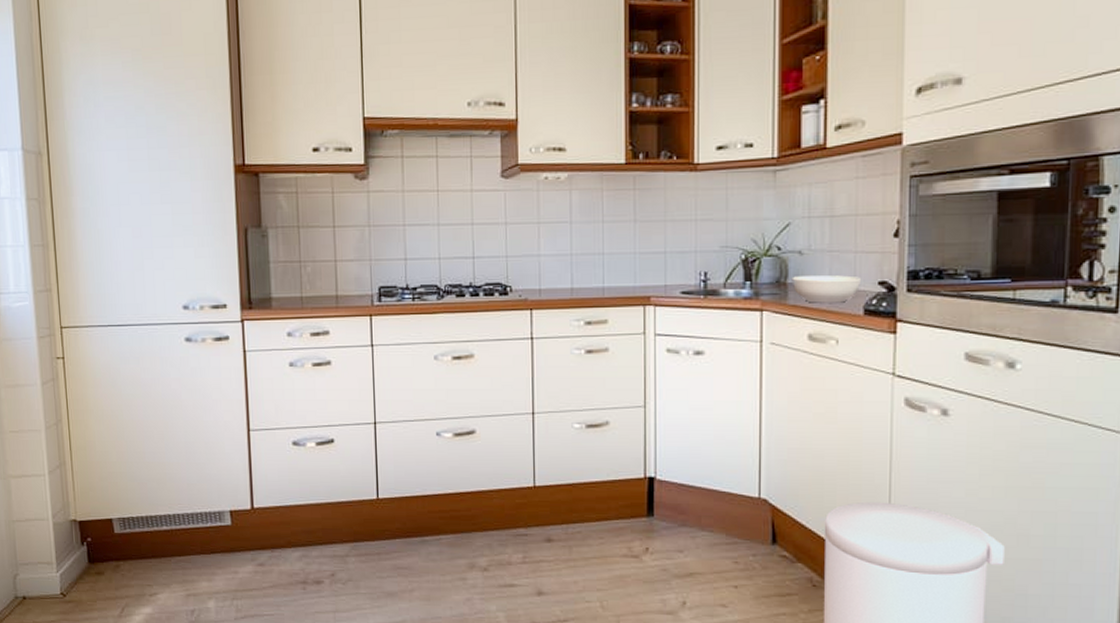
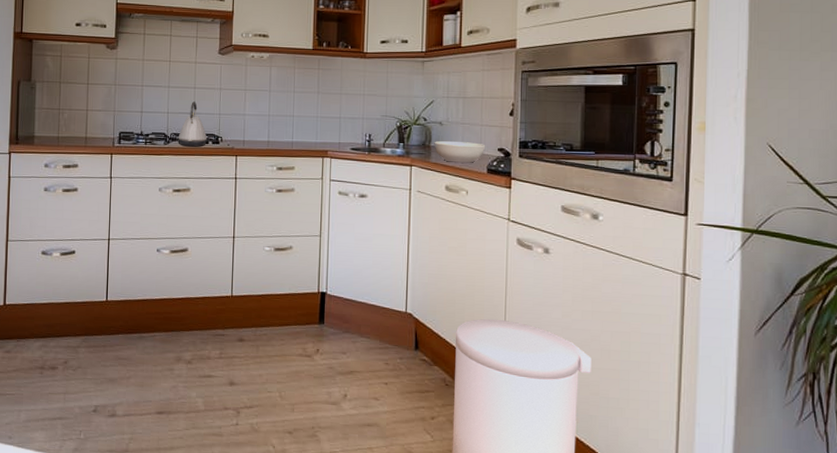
kettle: none [454,242,493,302] -> present [178,101,208,148]

